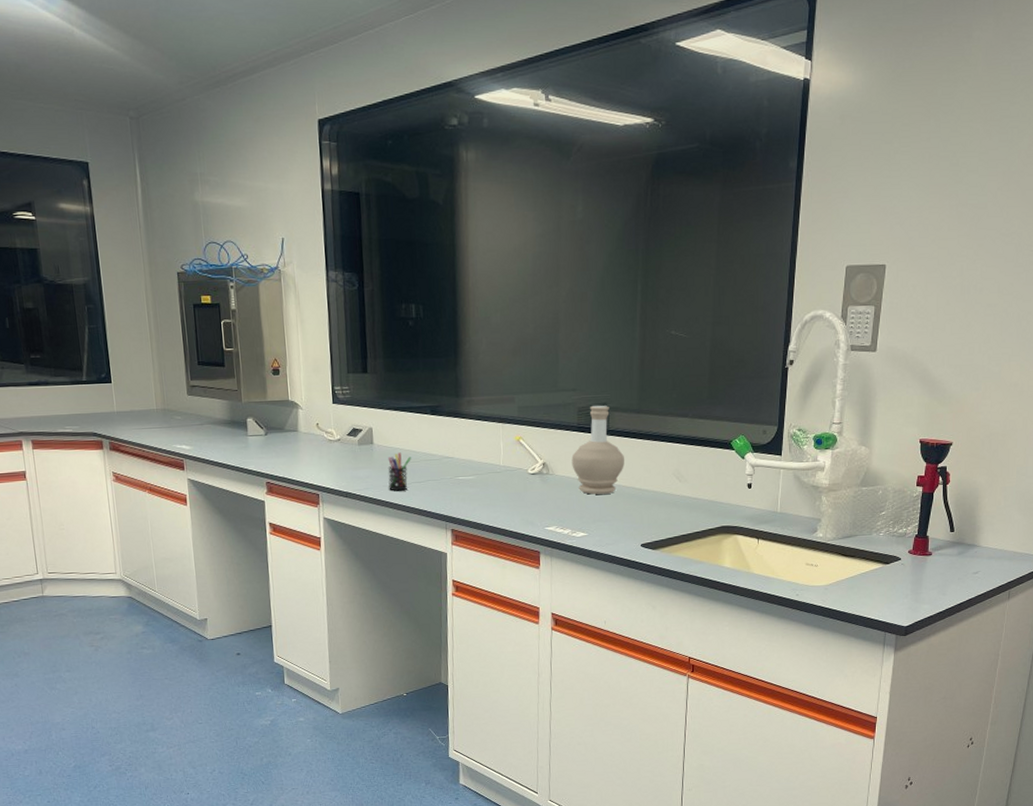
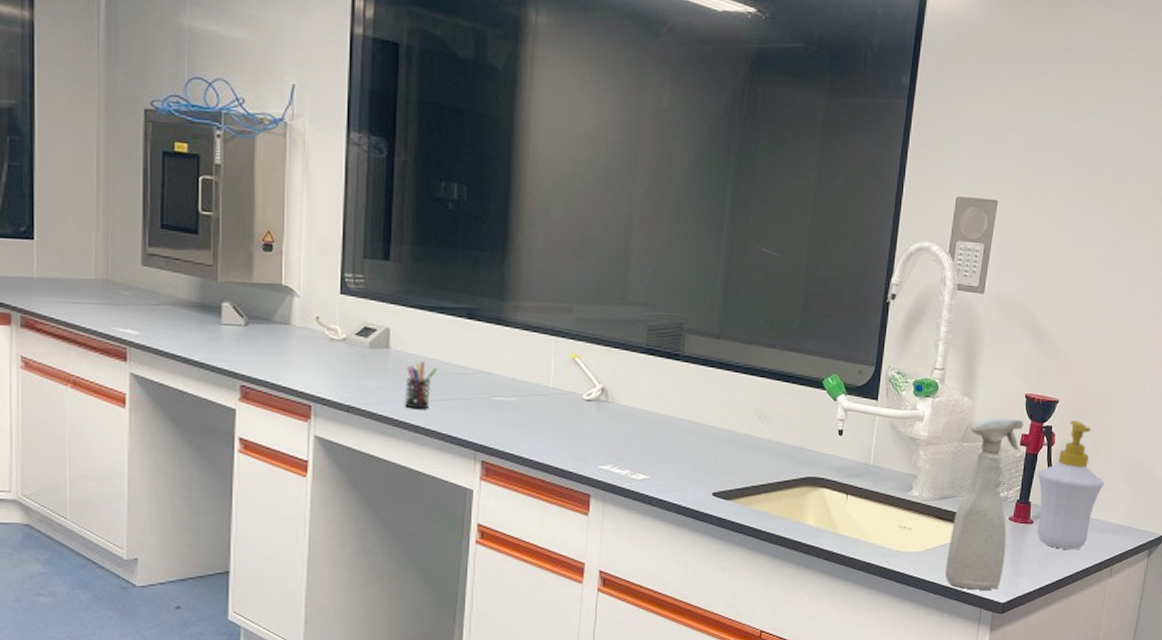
bottle: present [571,405,624,495] -> none [636,324,699,430]
spray bottle: none [850,462,919,616] -> present [944,417,1024,590]
soap bottle: none [934,460,1000,577] -> present [1037,420,1104,550]

